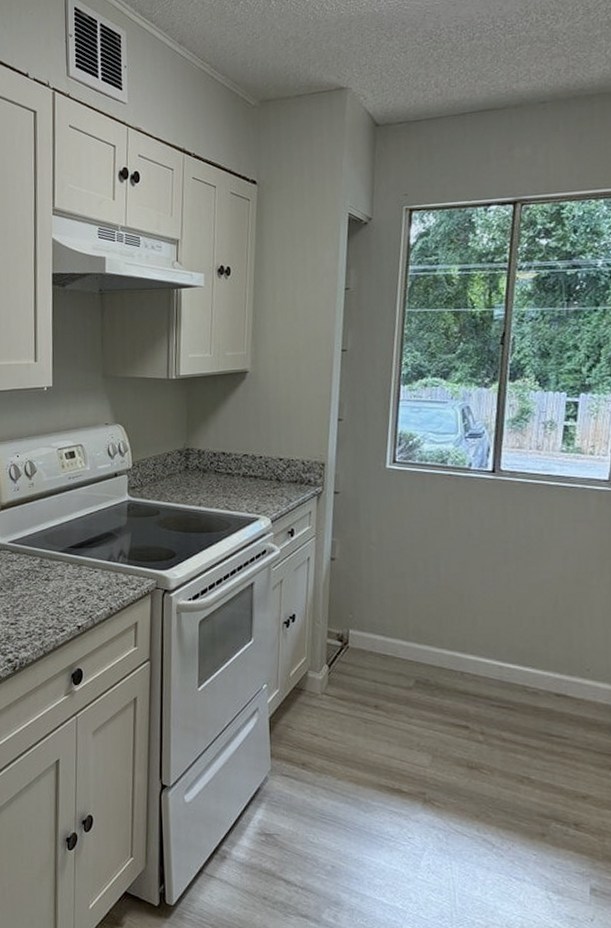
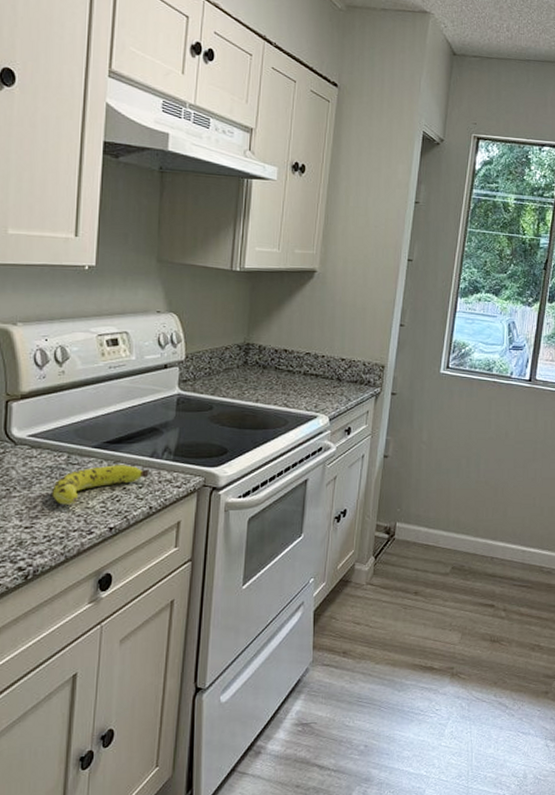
fruit: none [29,568,108,604] -> present [51,465,149,505]

